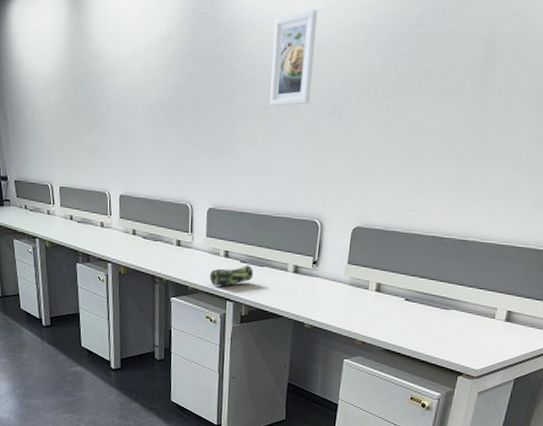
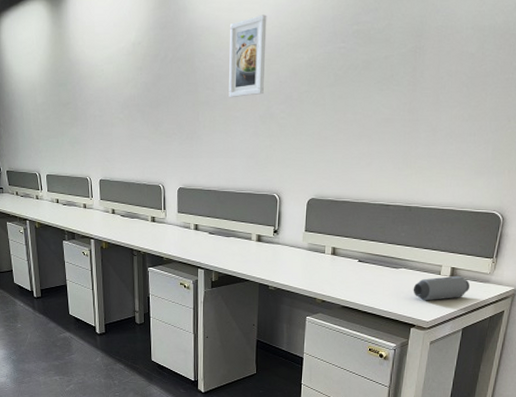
pencil case: present [209,265,254,287] -> none [182,236,221,256]
speaker: none [463,320,527,347] -> present [413,275,471,301]

